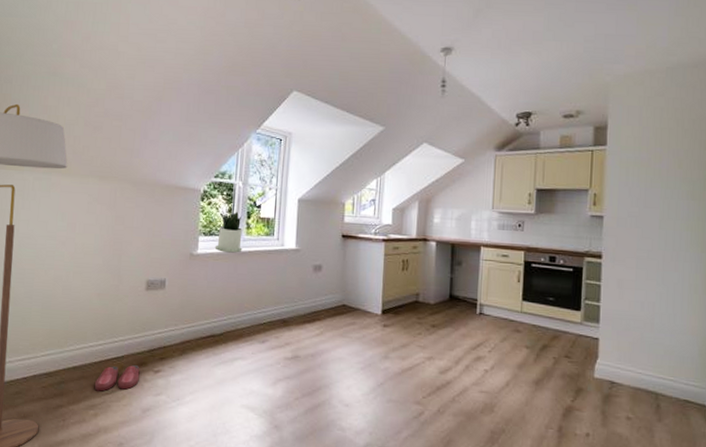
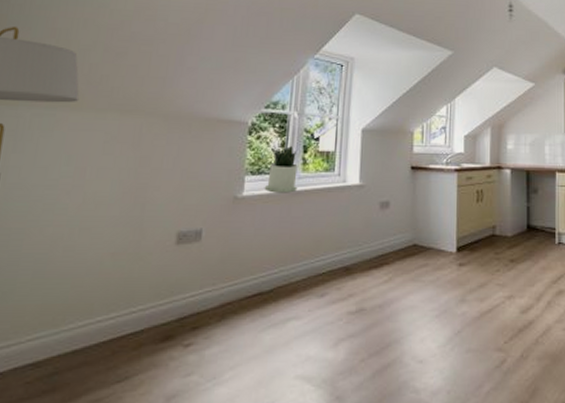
slippers: present [94,365,140,392] -> none [100,340,165,380]

